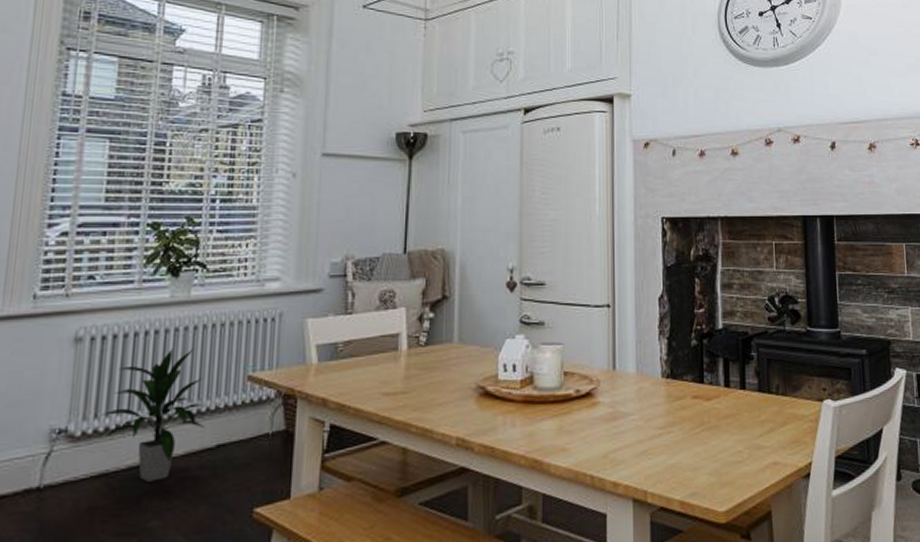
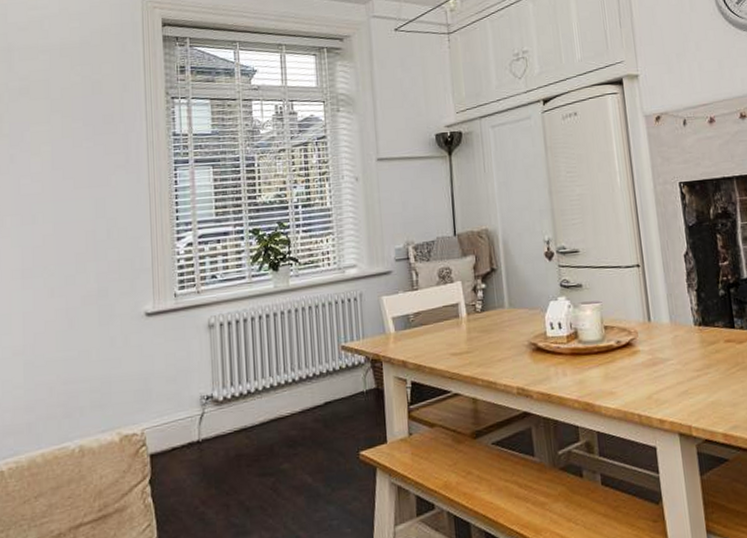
indoor plant: present [101,348,205,482] -> none [236,327,314,434]

